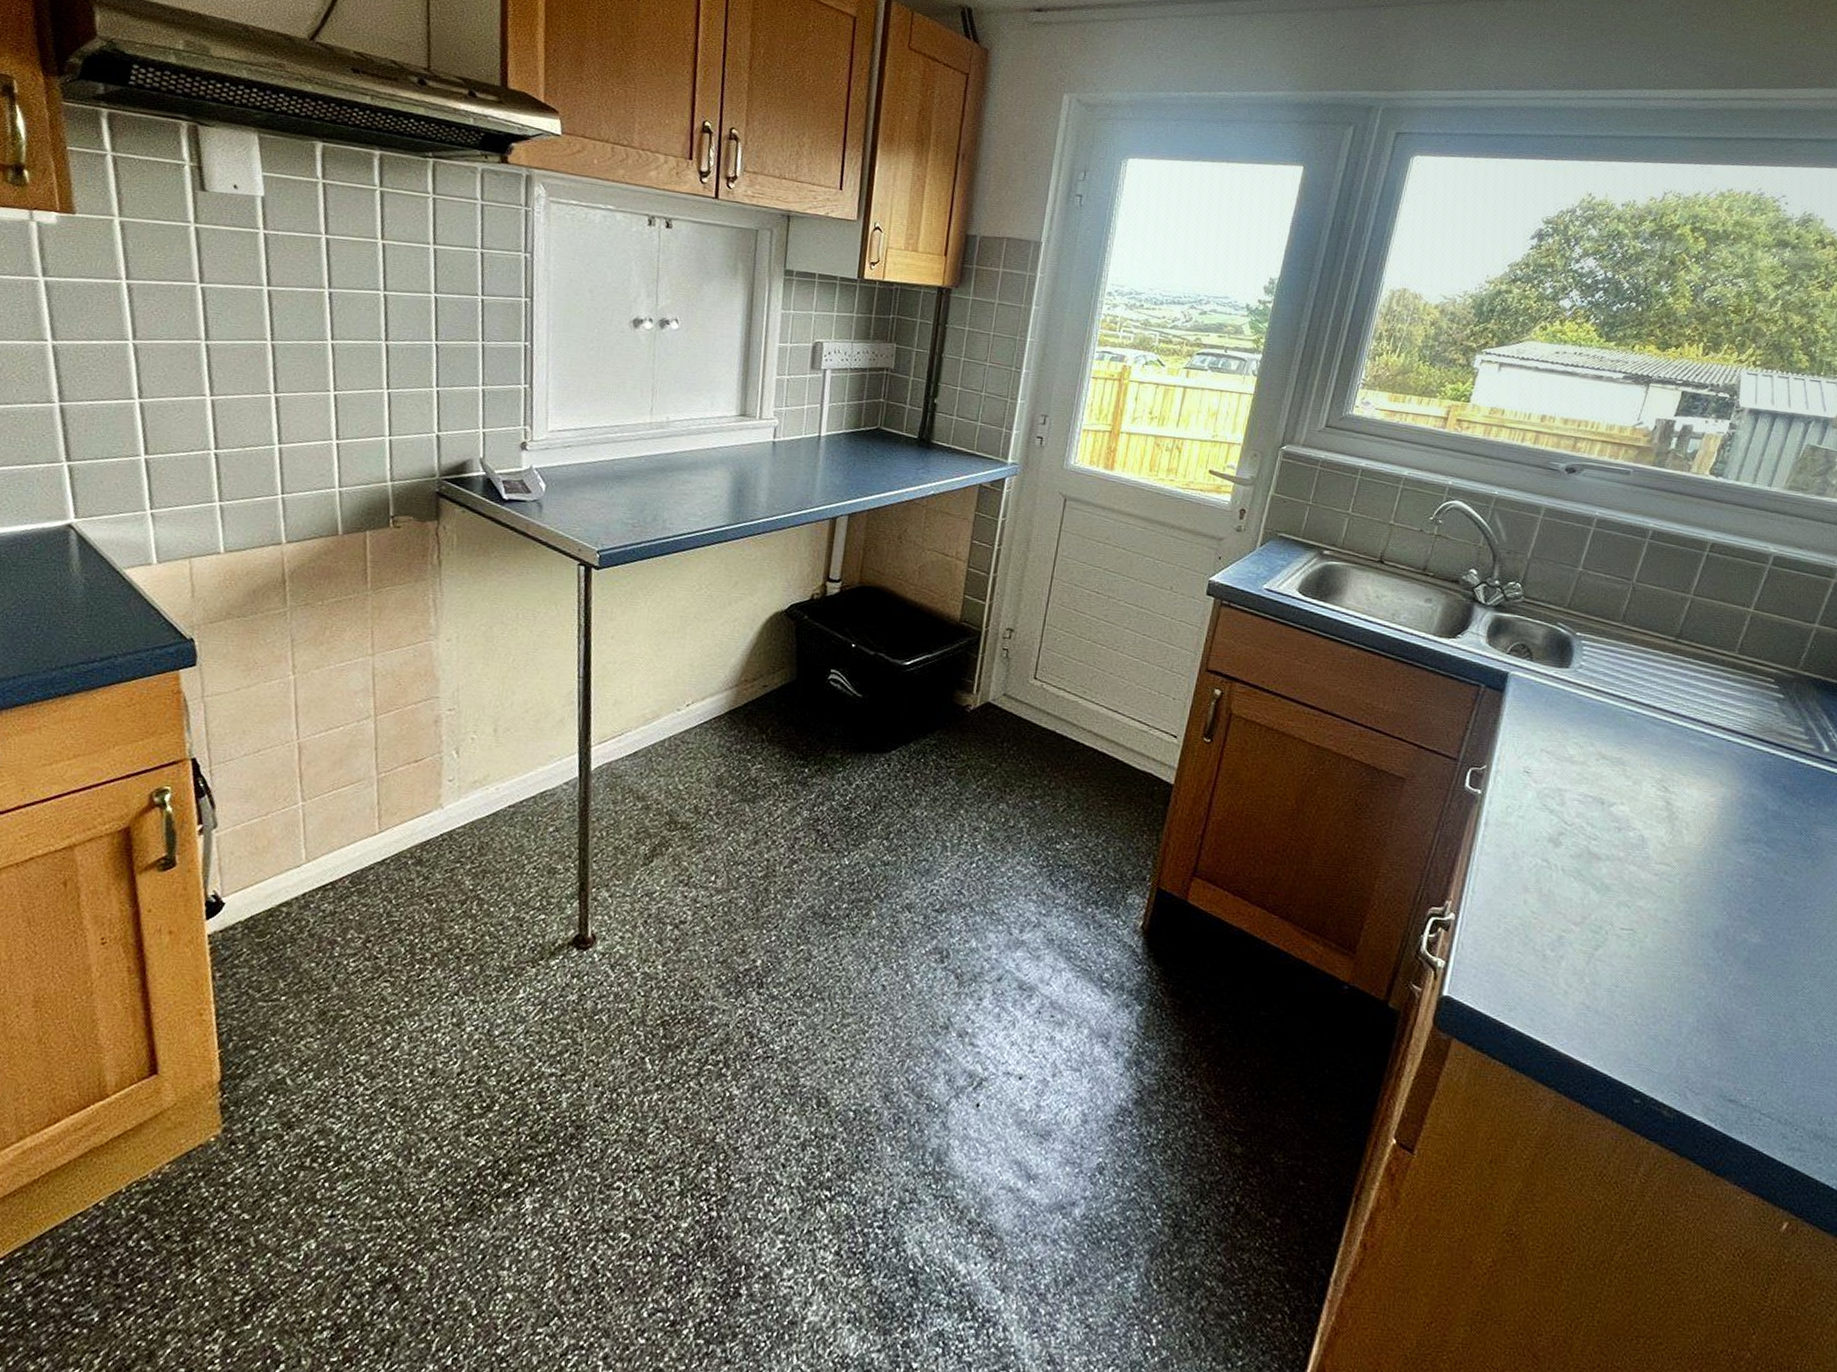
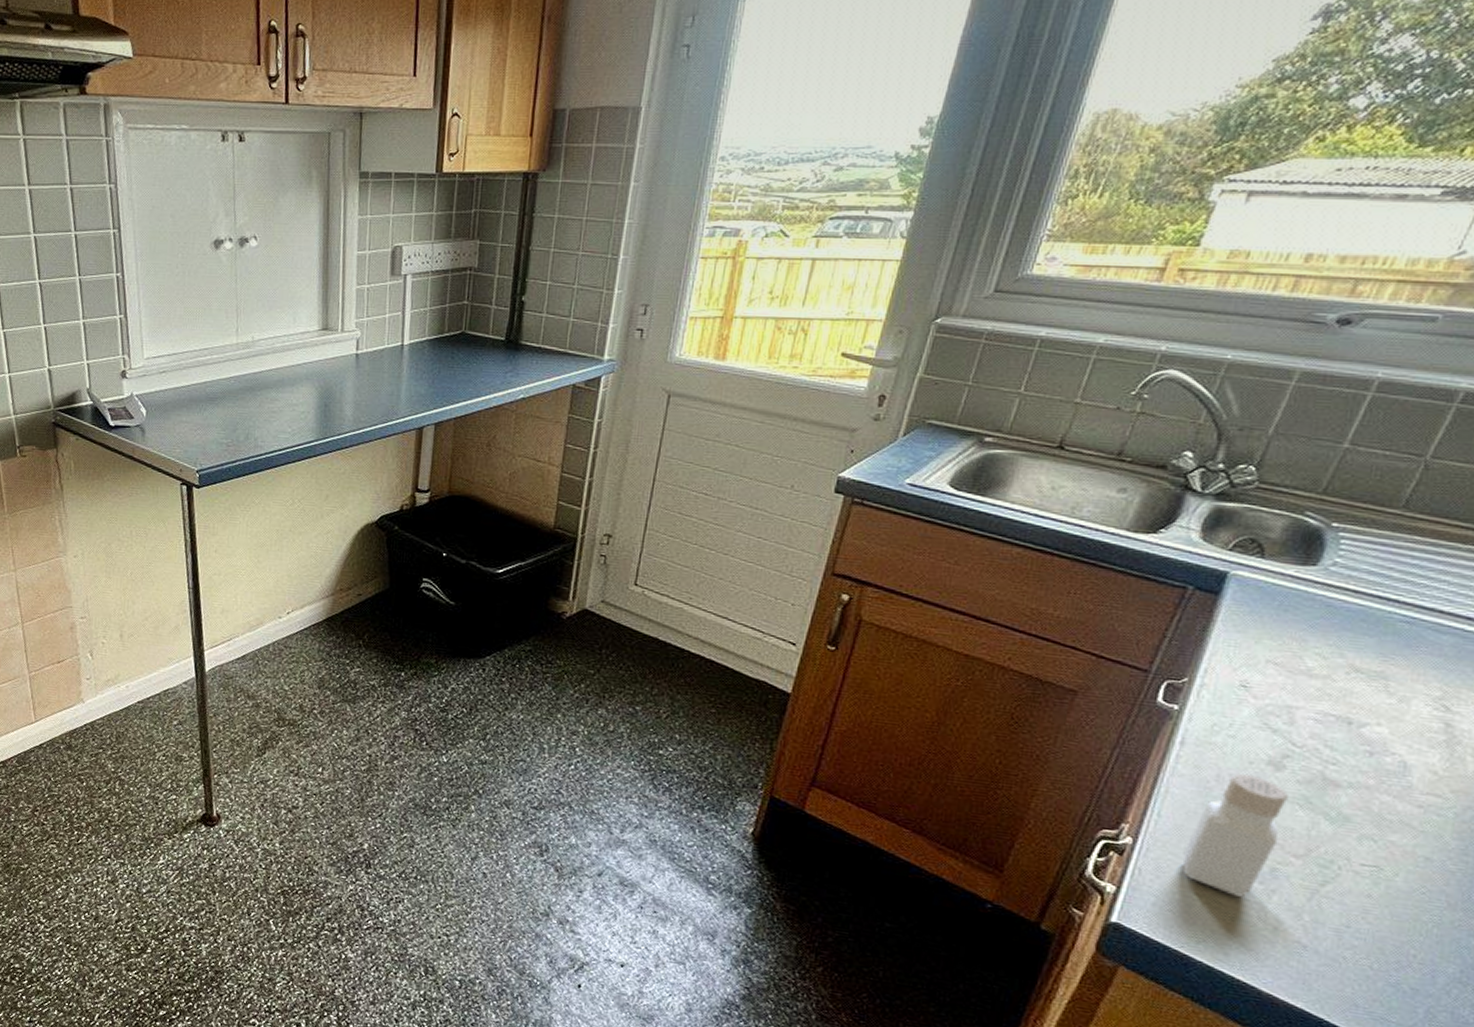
pepper shaker: none [1493,849,1565,964] -> present [1181,772,1288,897]

